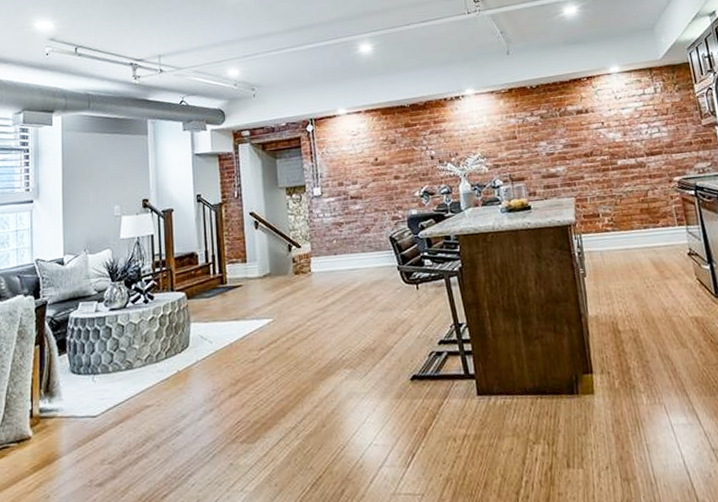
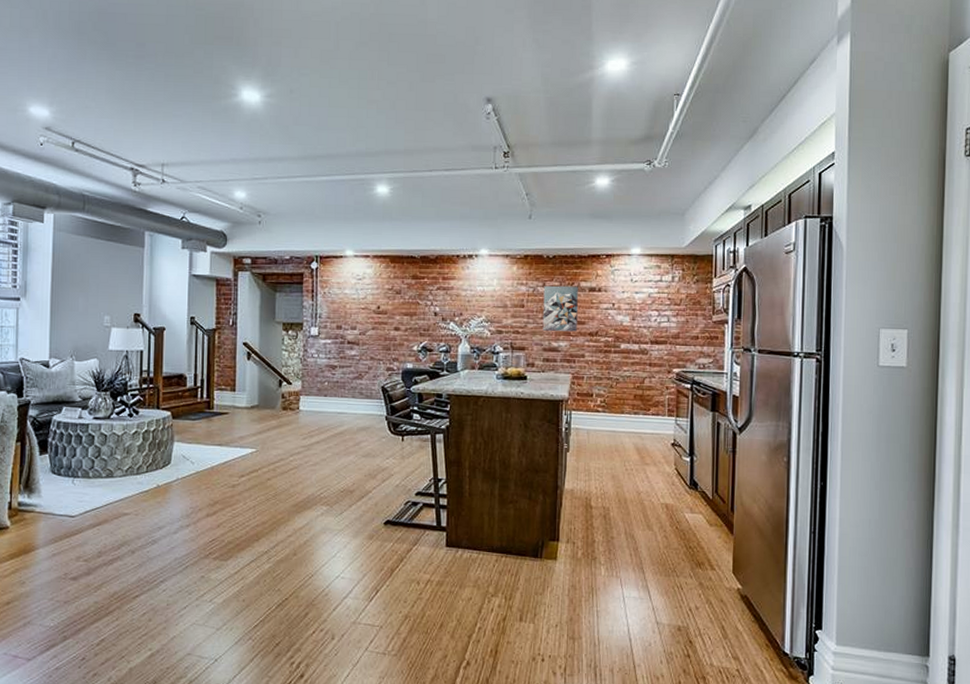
wall art: none [532,111,572,159] -> present [542,285,578,332]

